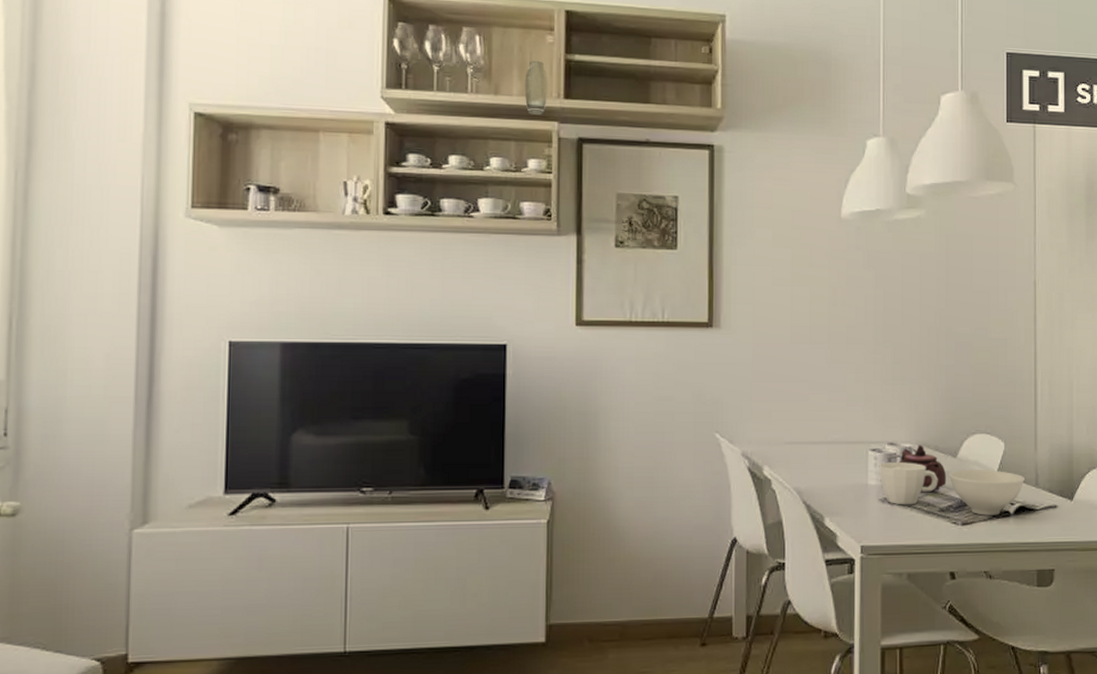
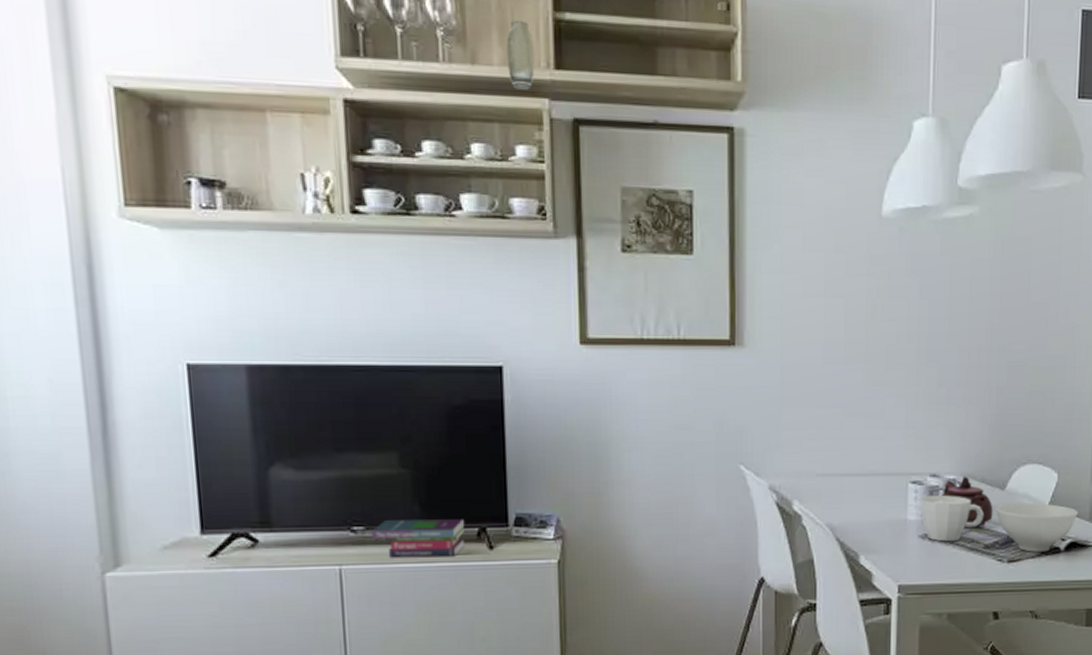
books: none [379,481,465,518] -> present [372,519,465,559]

